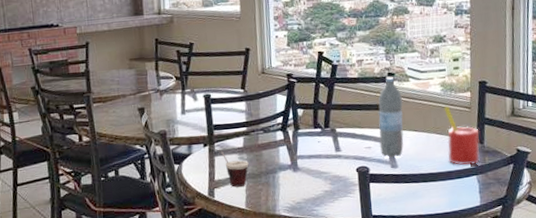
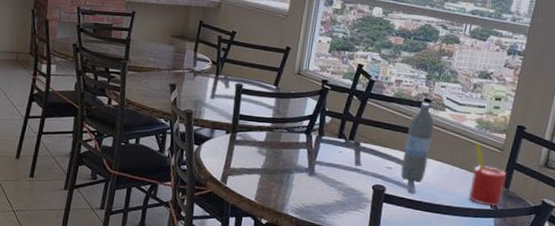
cup: present [209,146,249,187] -> none [231,134,267,180]

